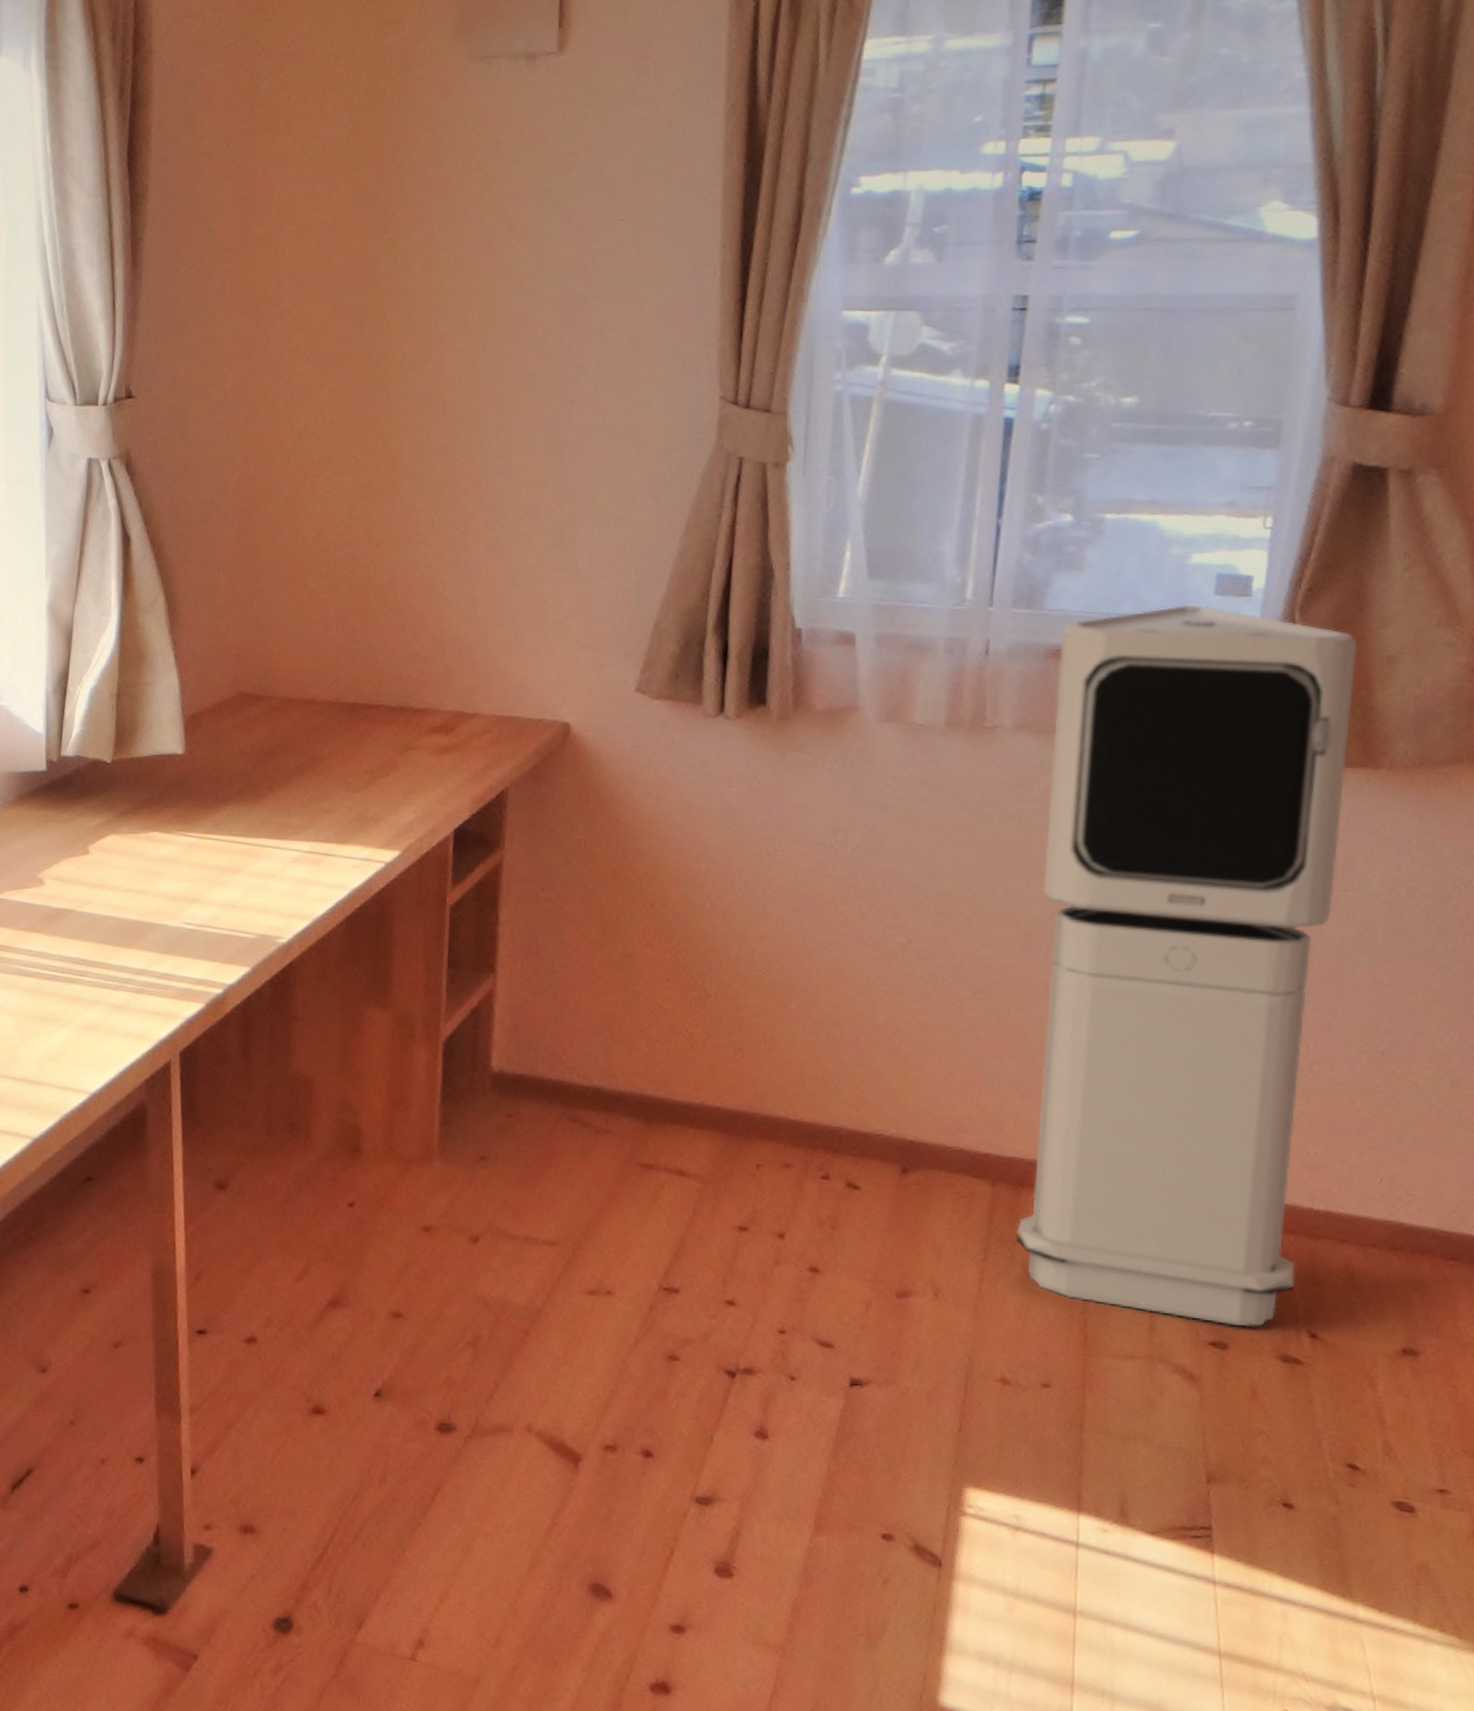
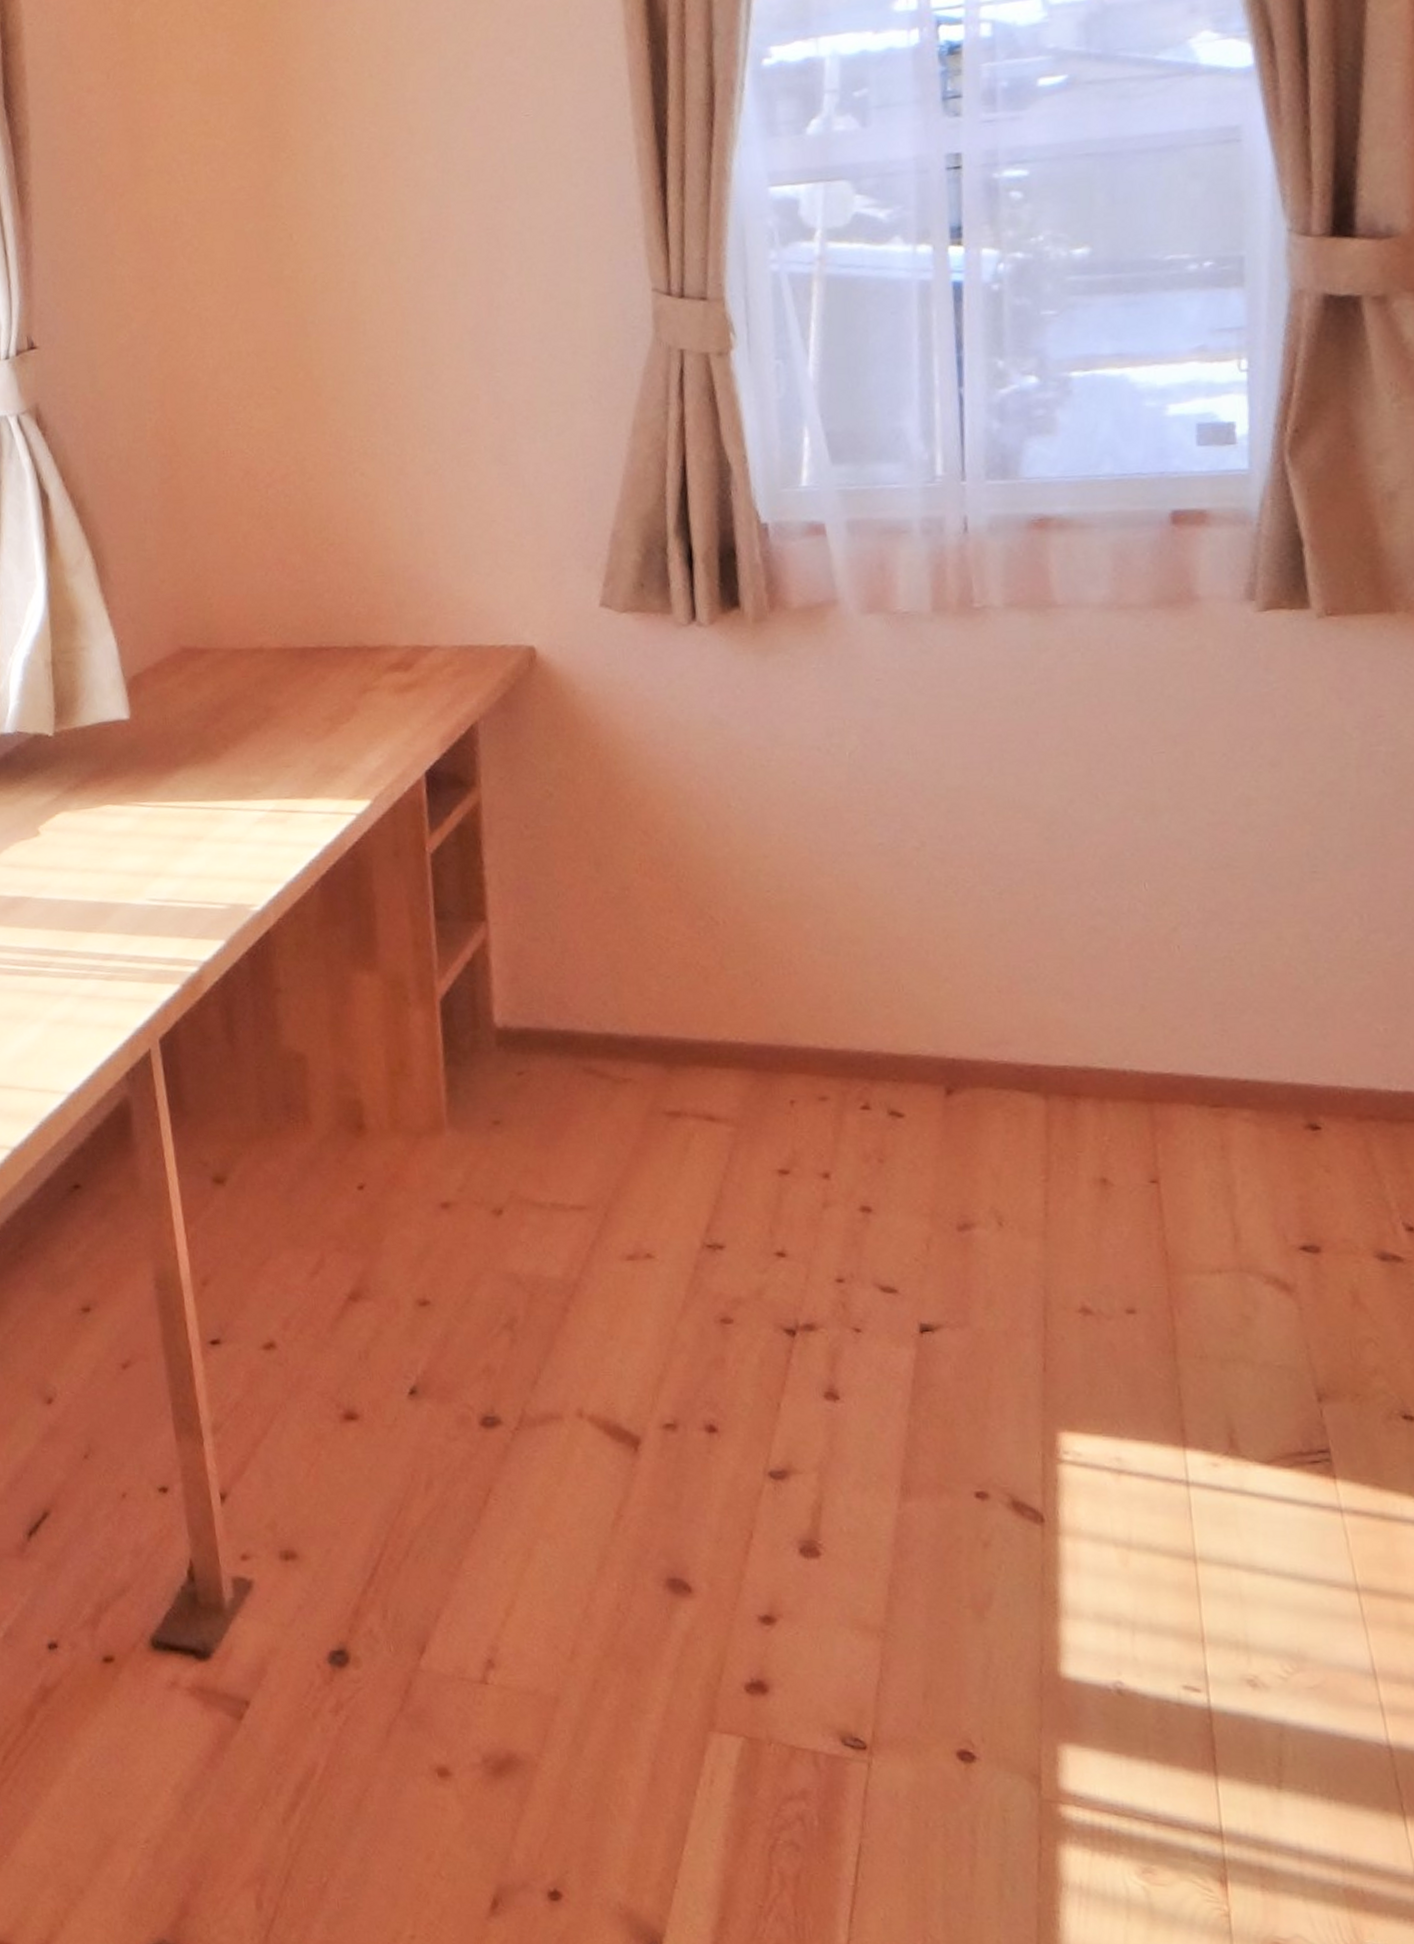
air purifier: present [1015,604,1358,1327] -> none [1042,458,1383,1226]

